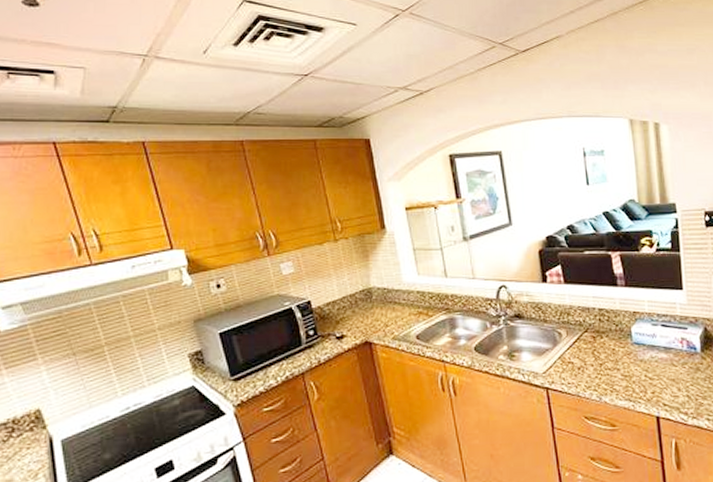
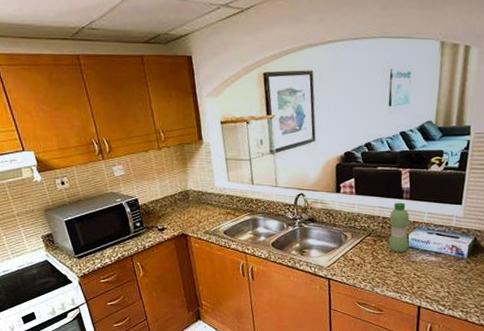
water bottle: none [606,290,632,350] -> present [389,202,410,252]

